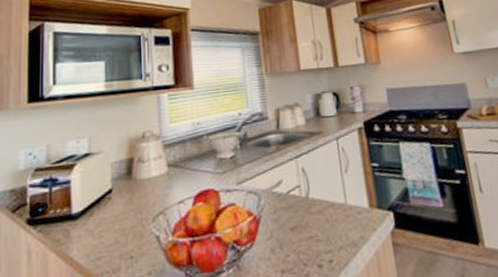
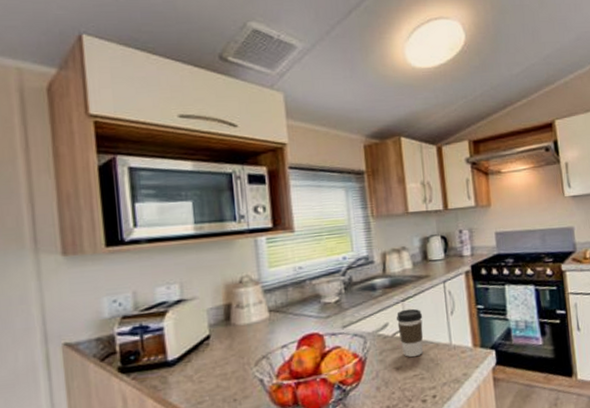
coffee cup: none [290,165,318,217] -> present [397,308,424,358]

